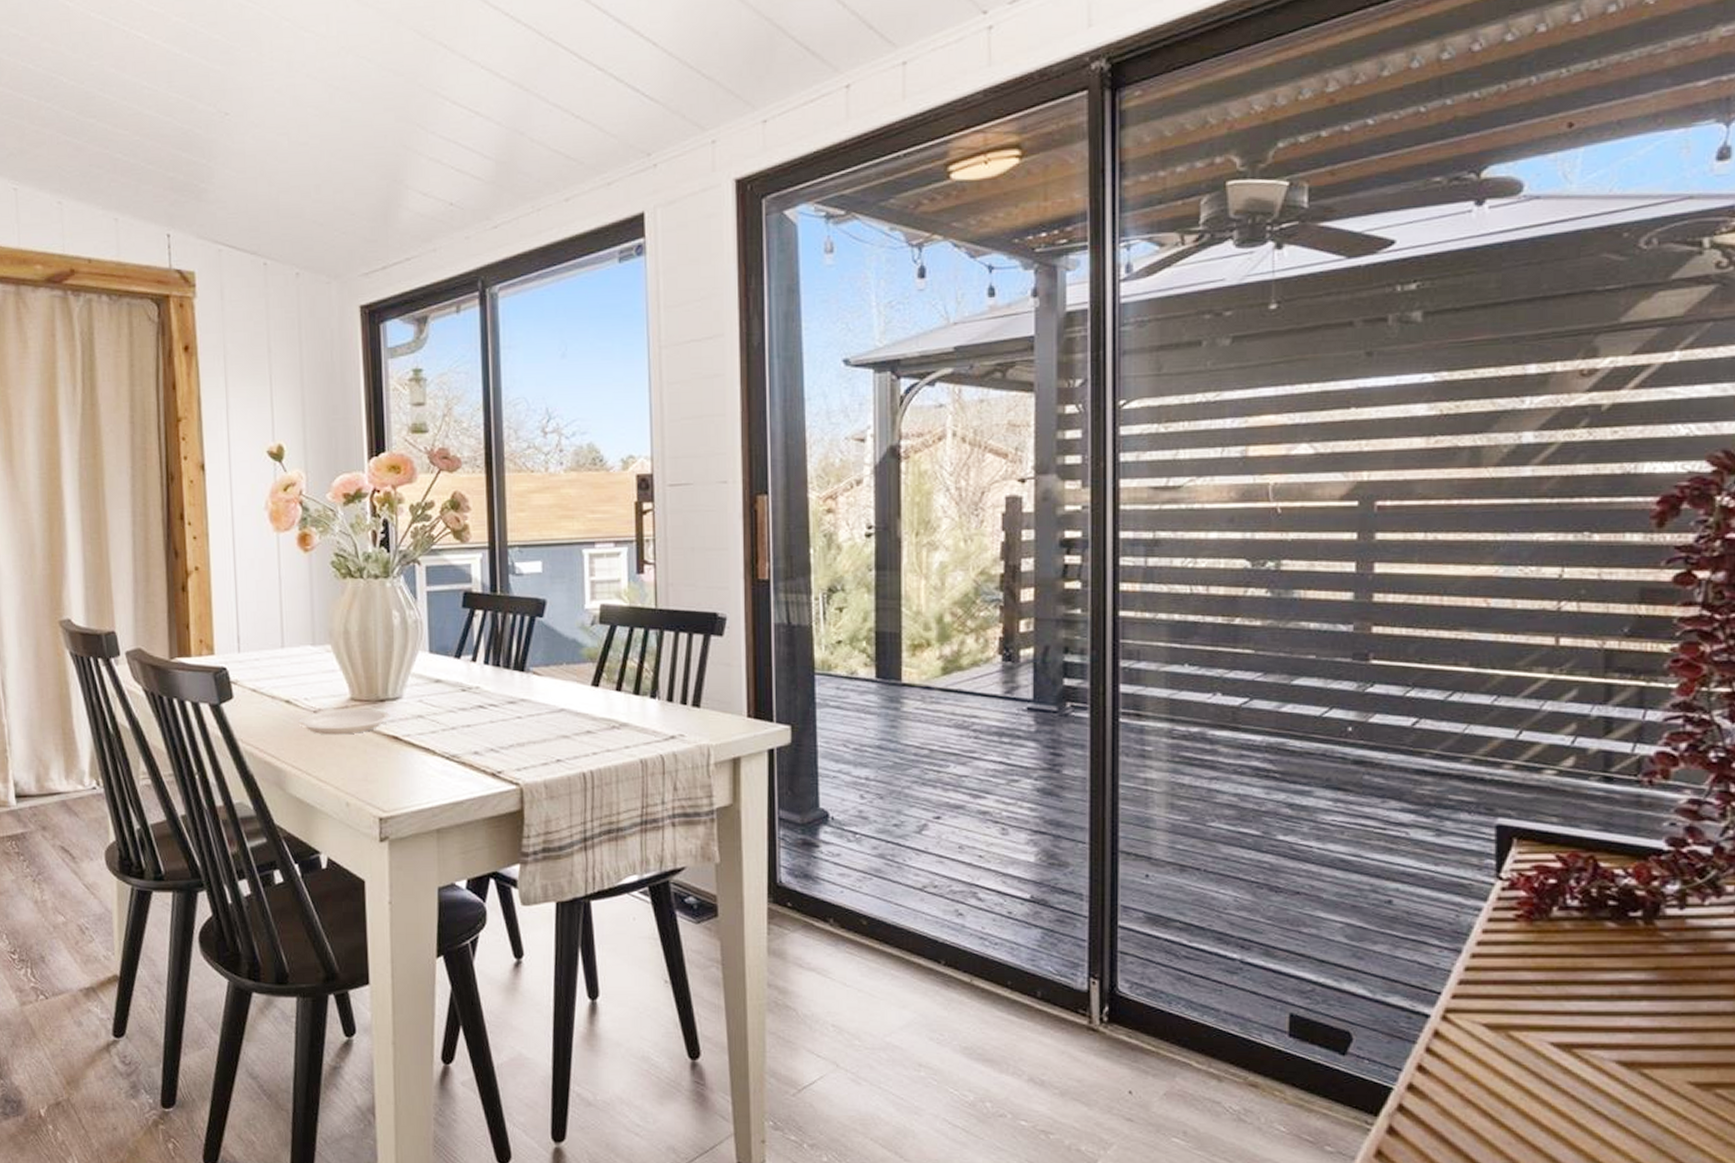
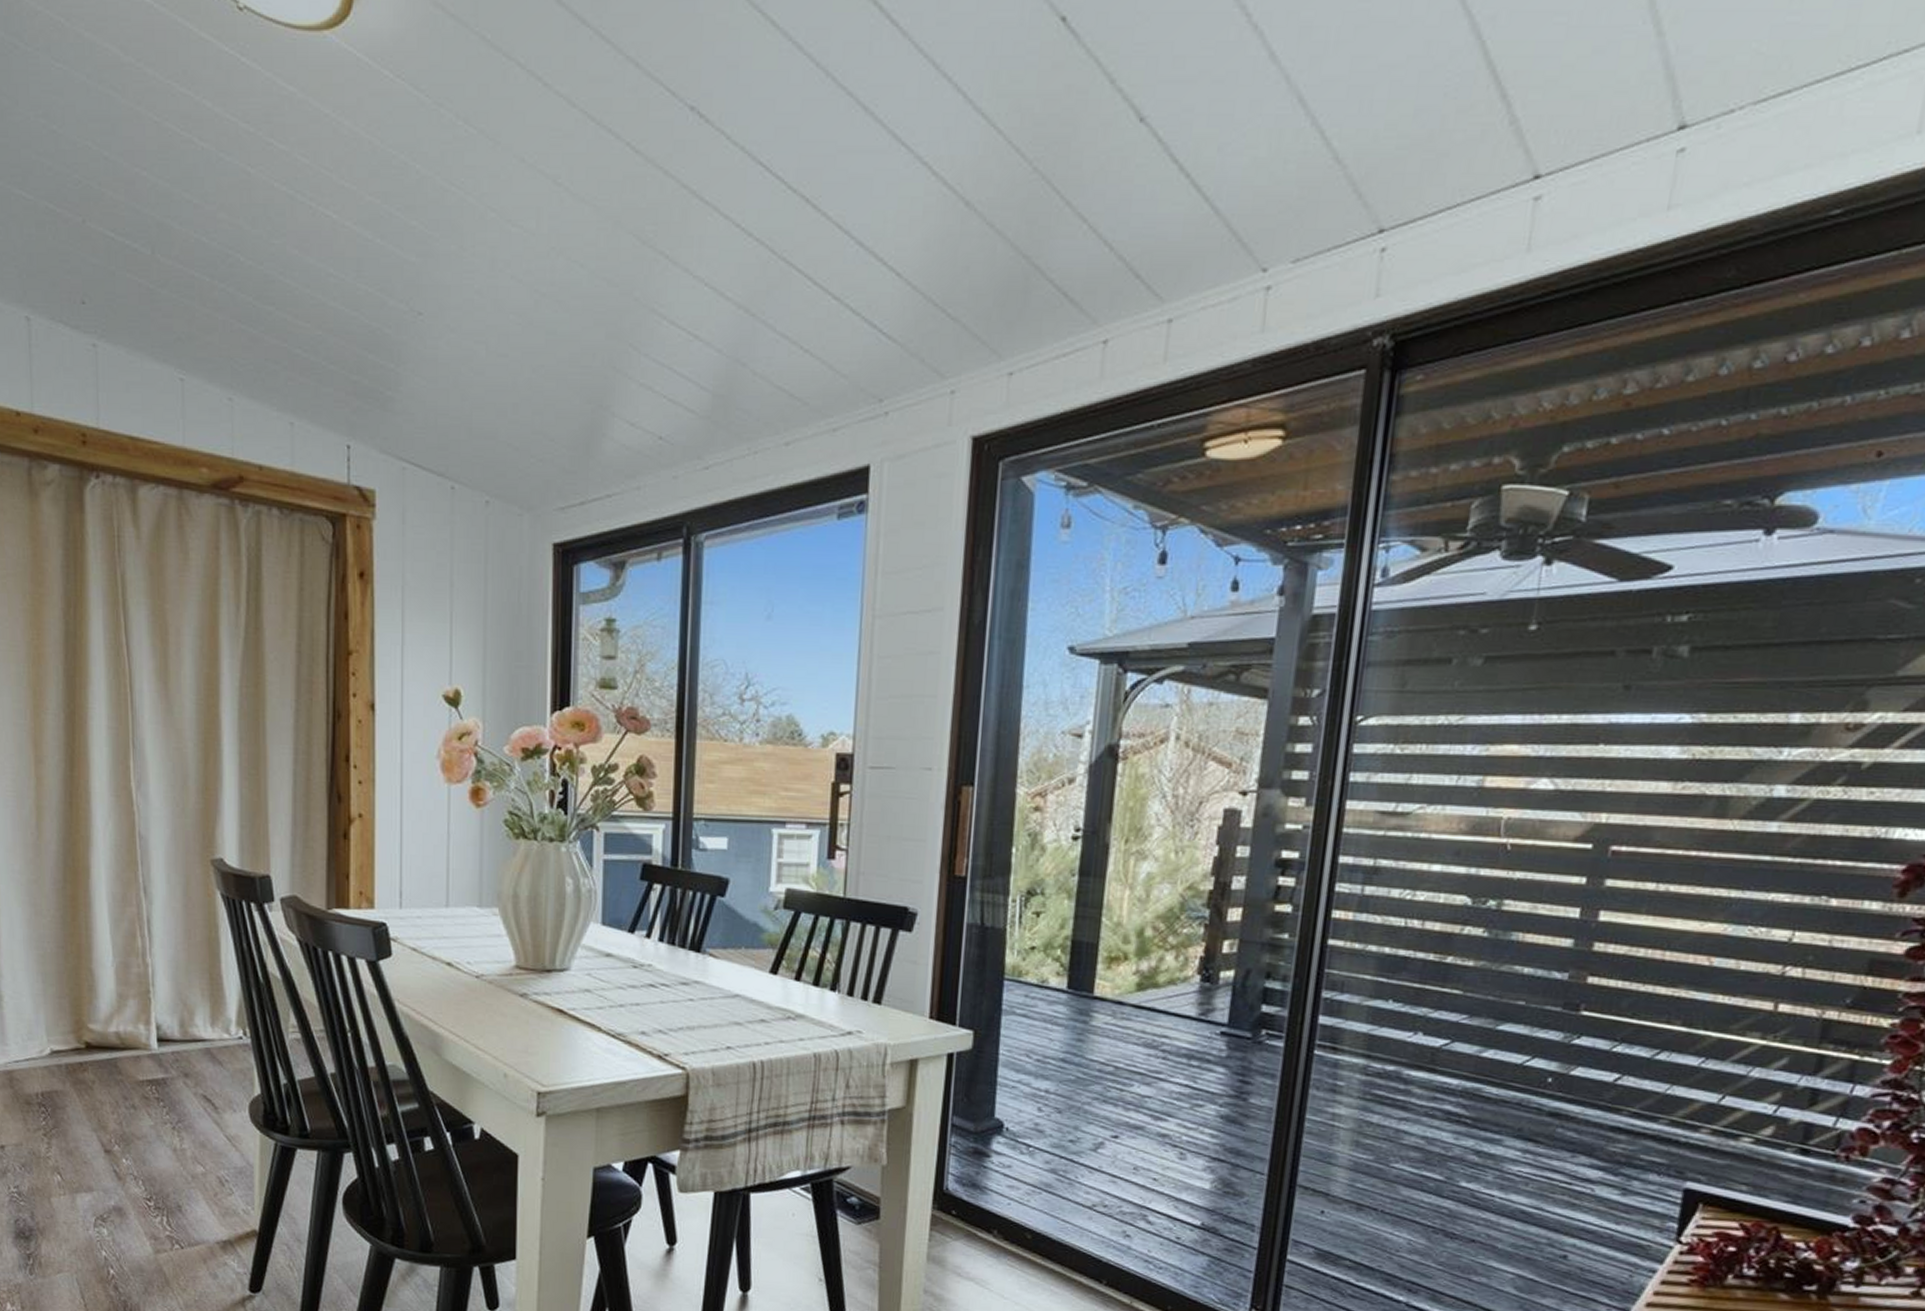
plate: present [298,708,390,735] -> none [459,976,556,1003]

